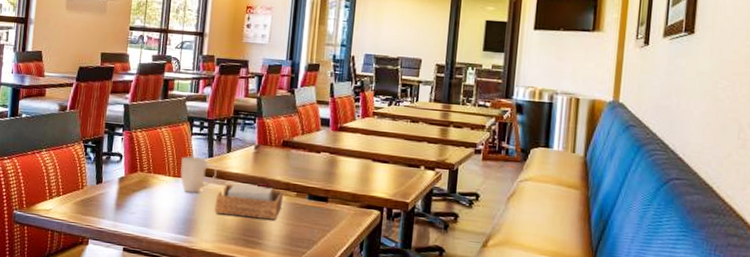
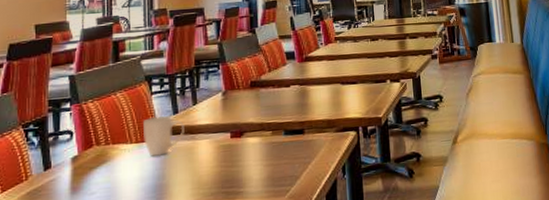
napkin holder: present [214,184,284,220] -> none [187,131,259,172]

